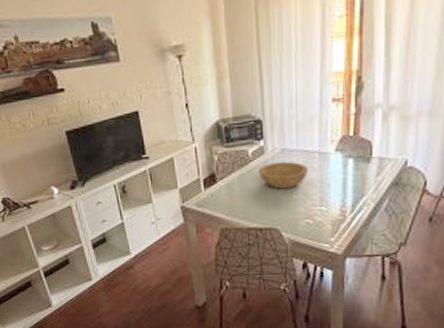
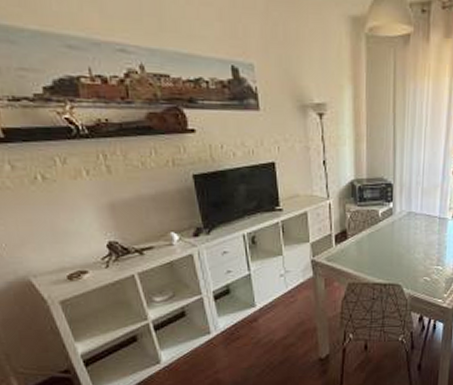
bowl: present [258,161,309,189] -> none [386,223,430,249]

